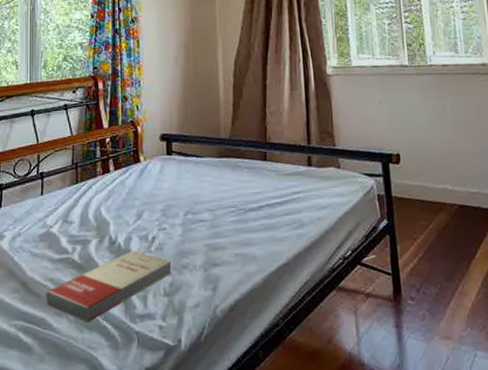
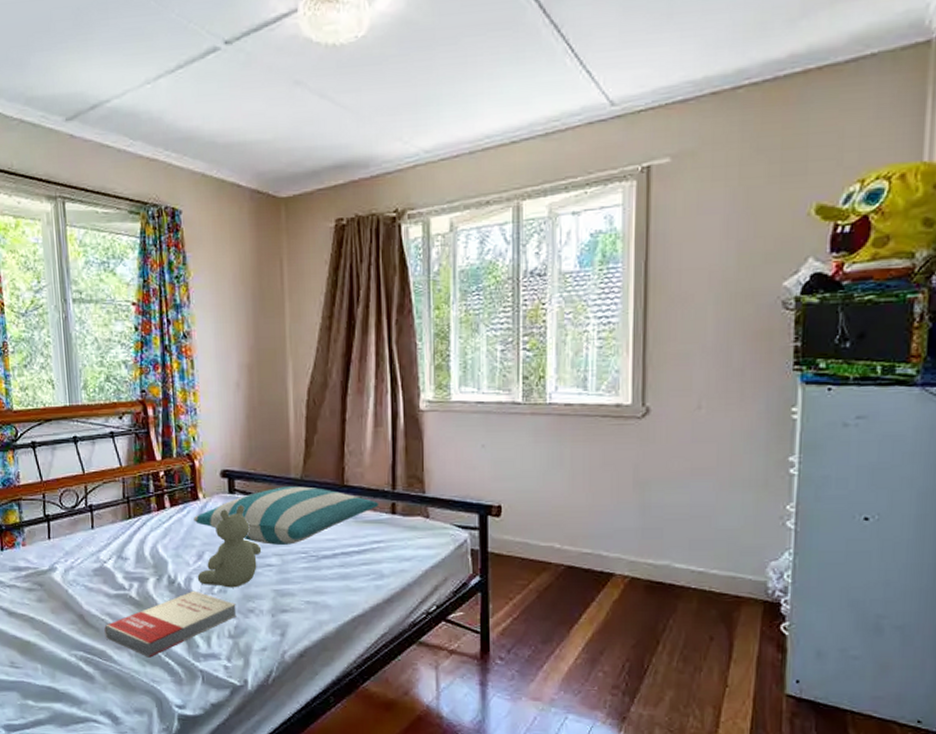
pillow: none [135,145,297,201] -> present [193,486,379,545]
stuffed bear: none [136,165,195,245] -> present [197,505,262,588]

